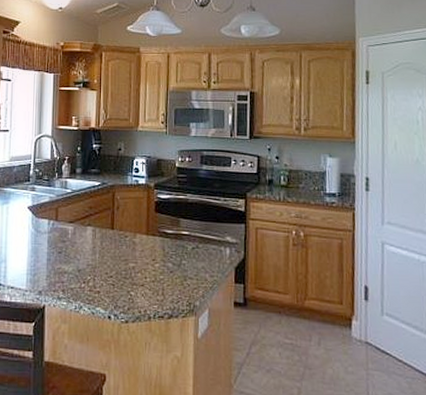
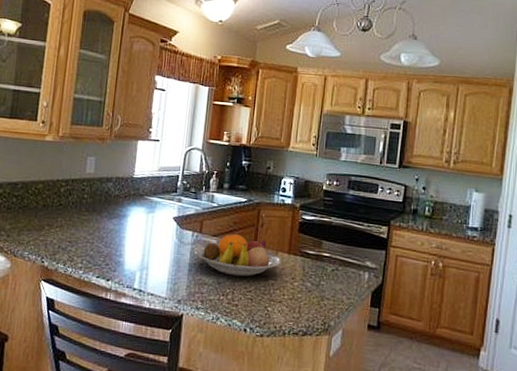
fruit bowl: none [52,218,140,262] -> present [195,233,281,277]

